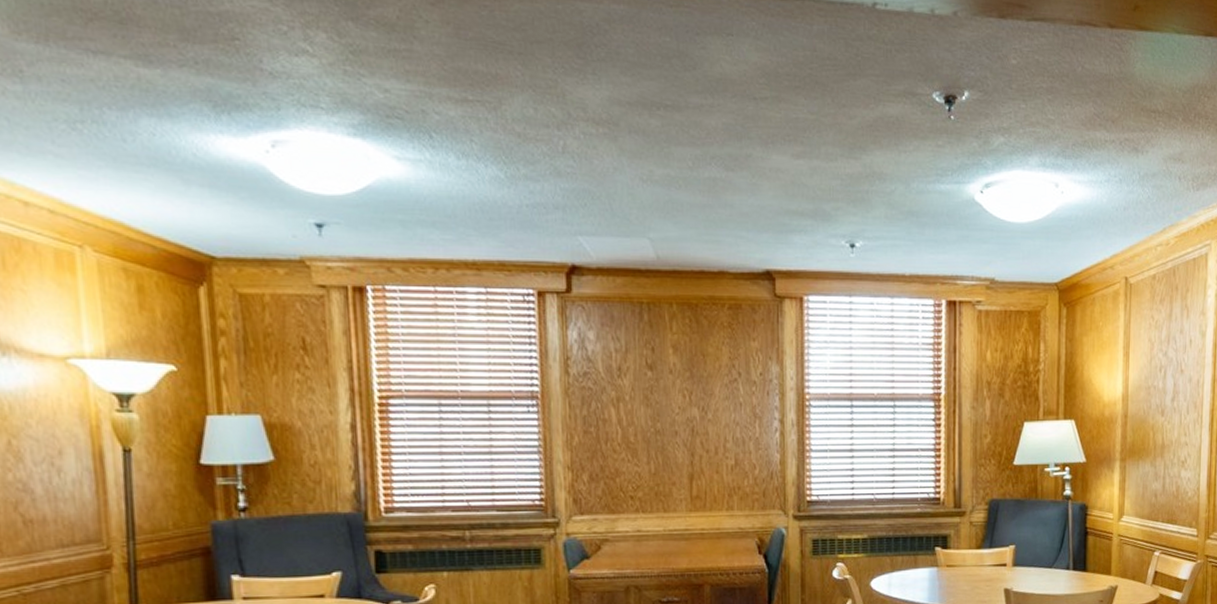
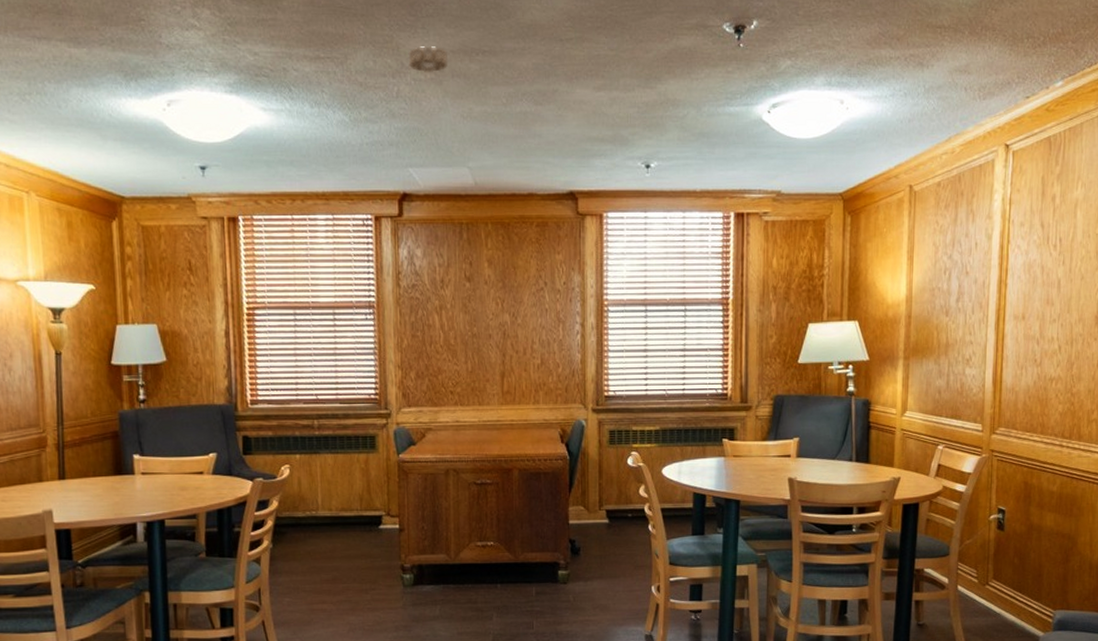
smoke detector: none [576,95,625,126] -> present [408,46,449,72]

